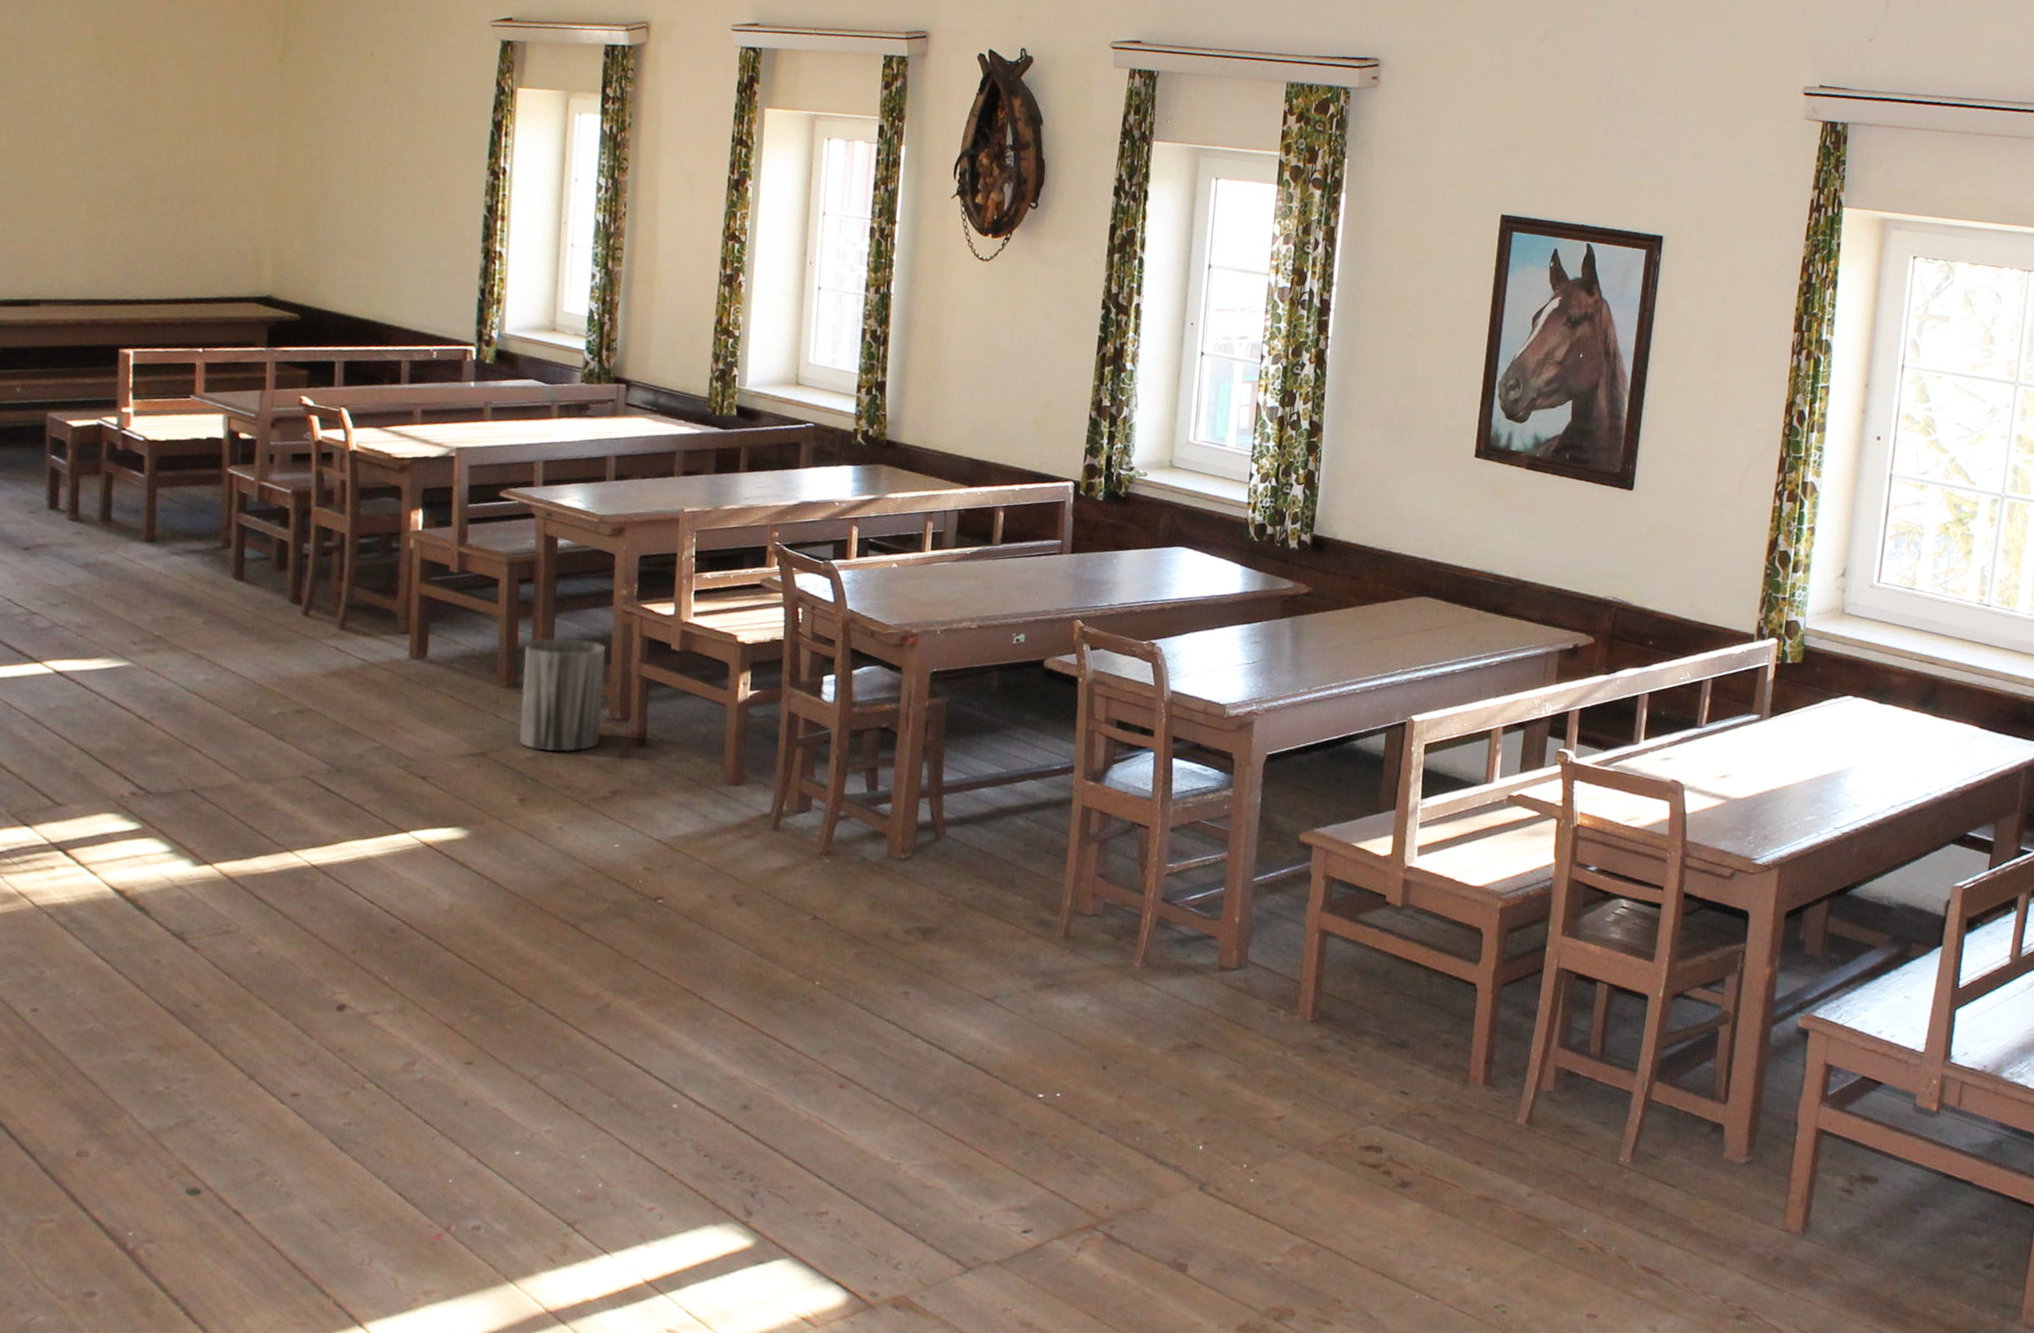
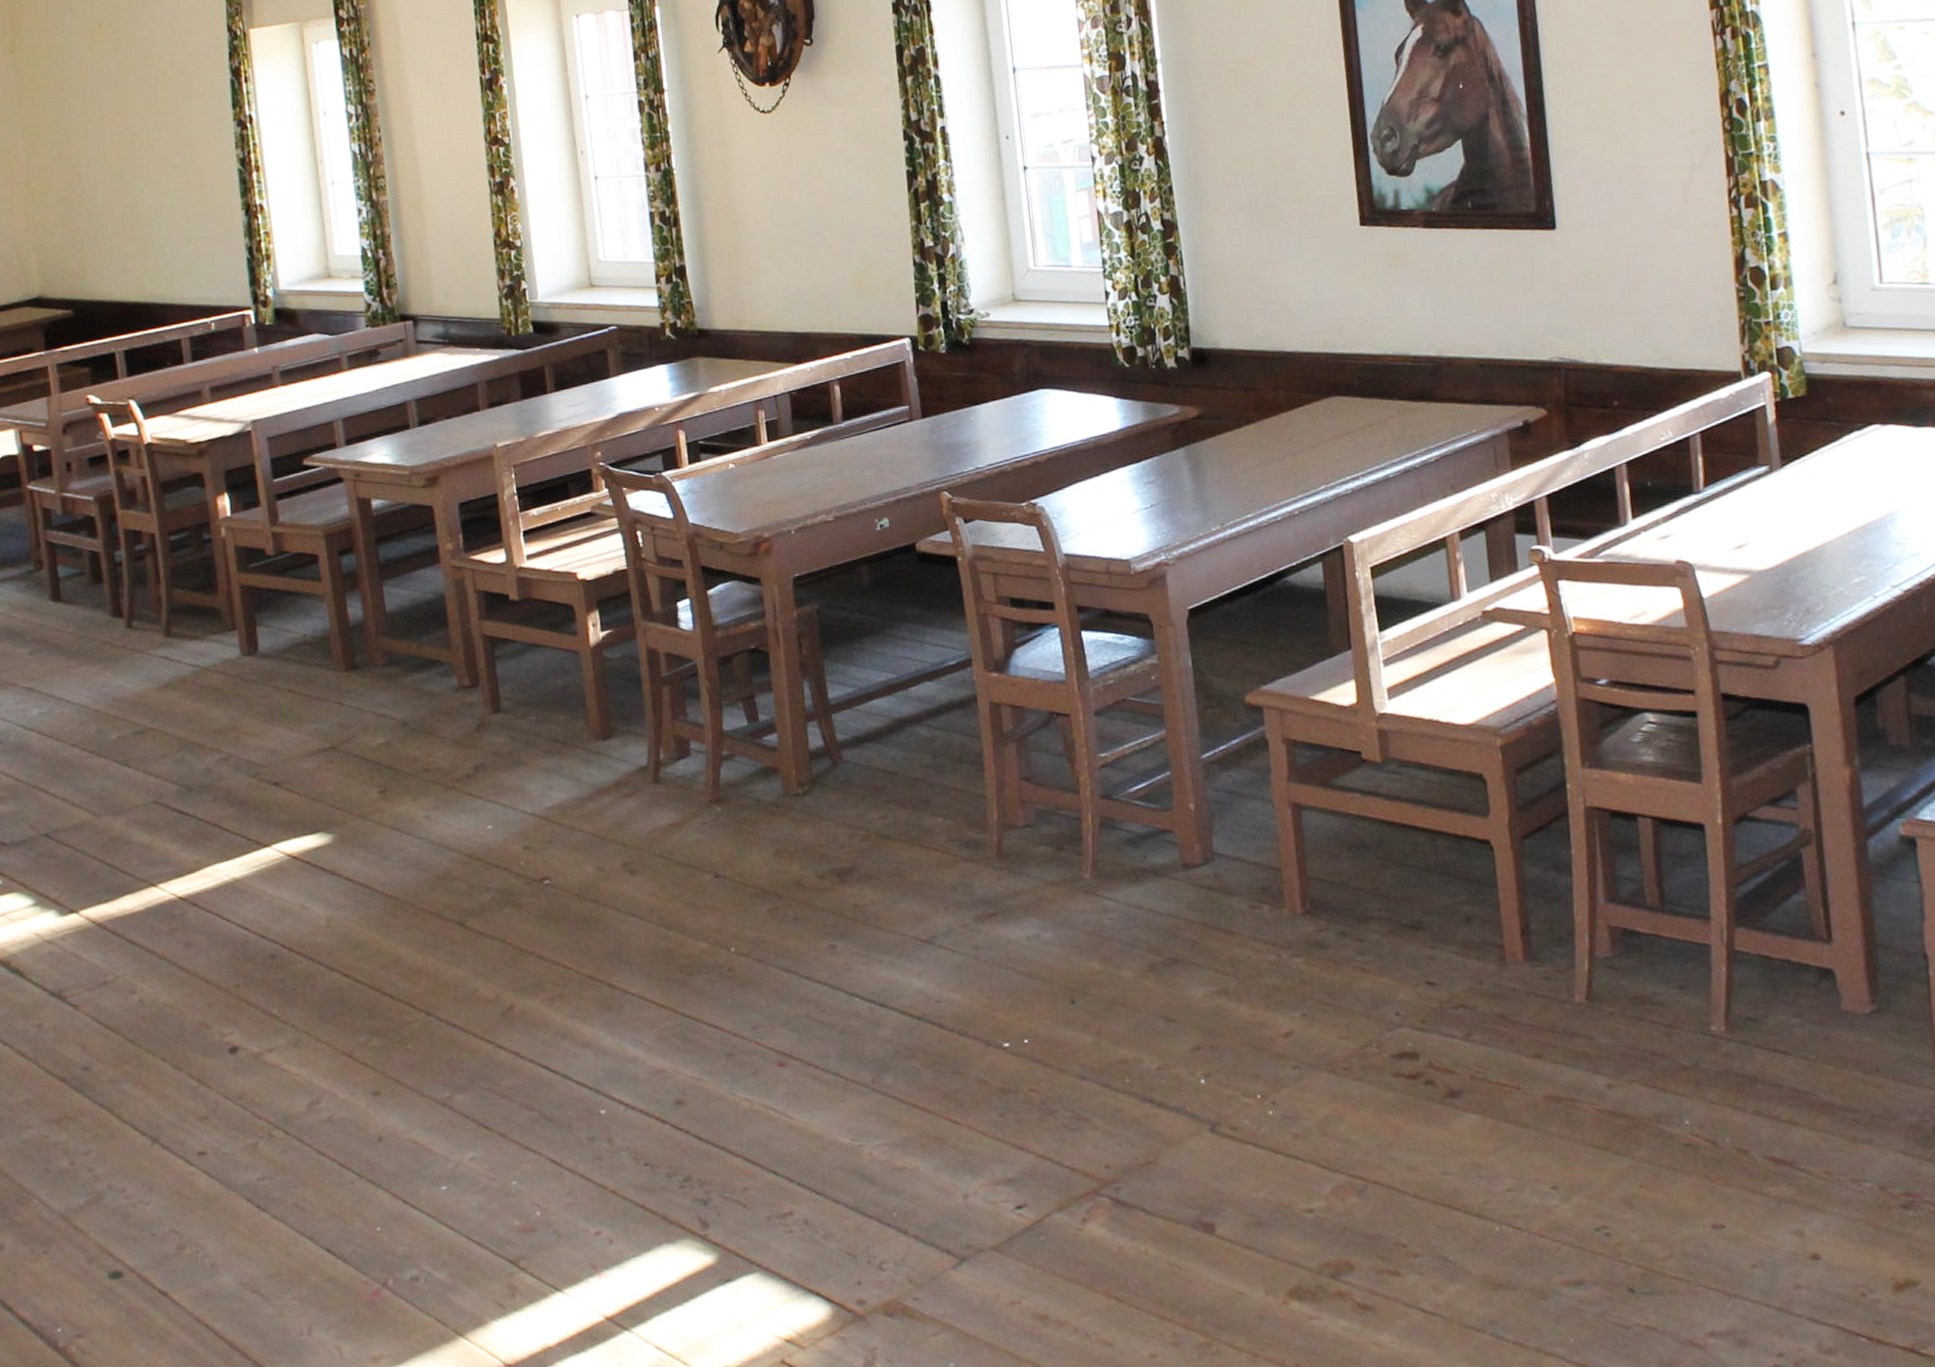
trash can: present [518,638,606,752] -> none [357,605,452,735]

